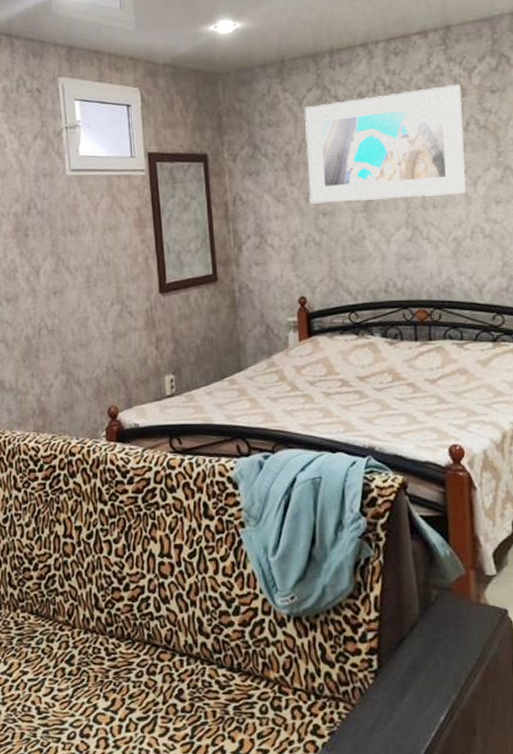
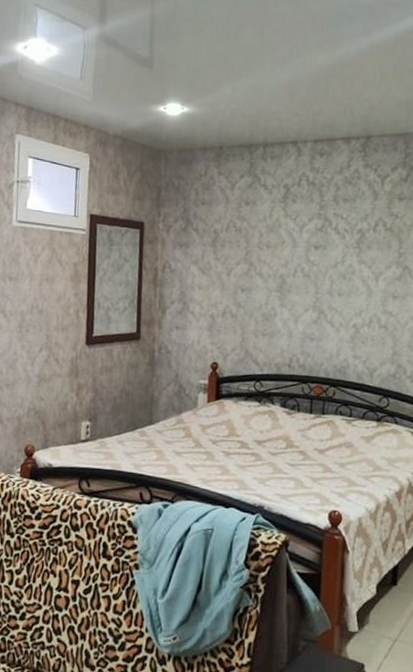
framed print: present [305,85,466,204] -> none [231,188,374,286]

